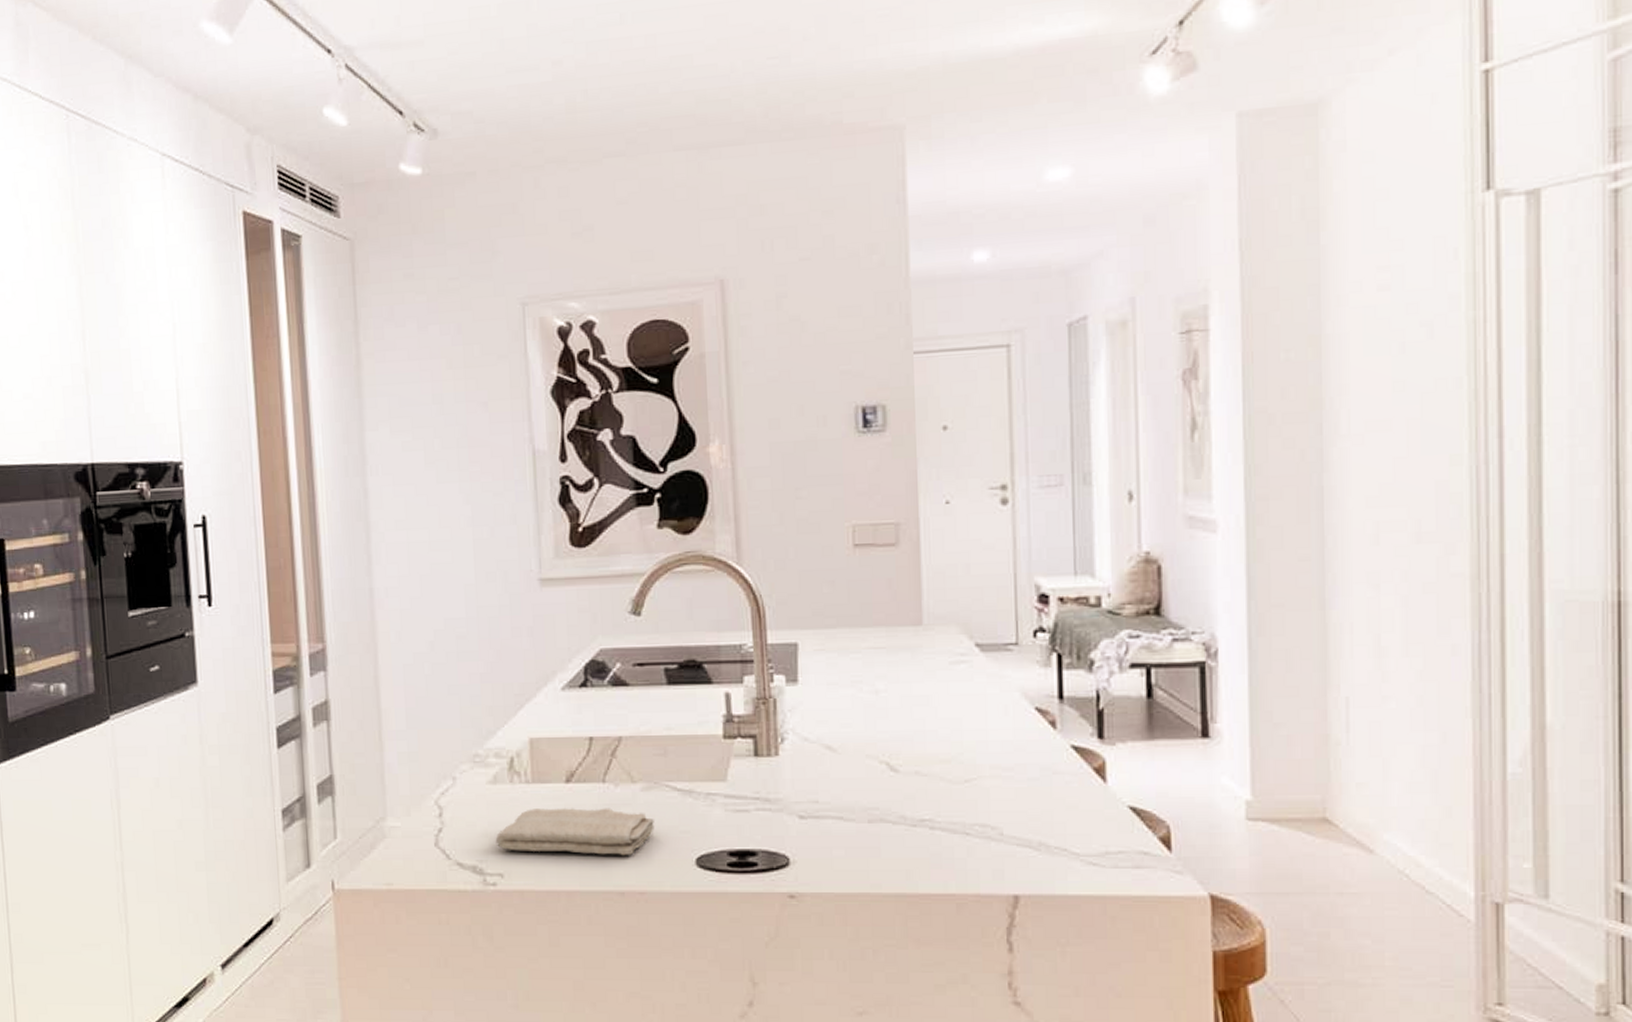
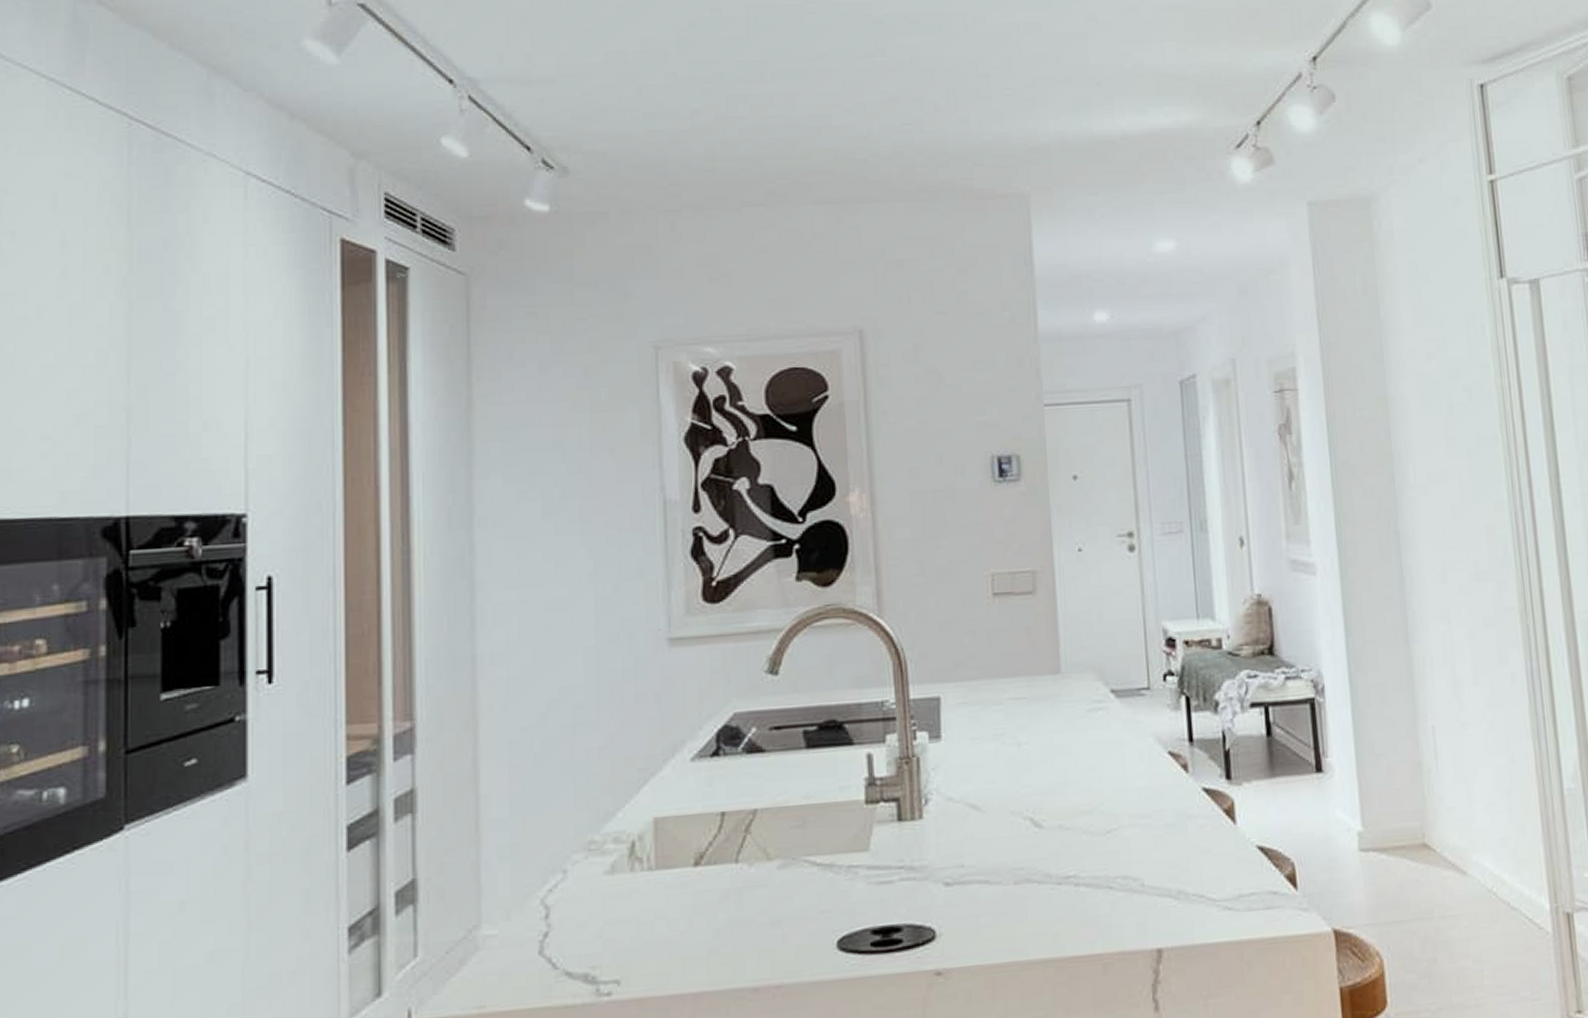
washcloth: present [495,808,655,856] -> none [611,891,792,952]

